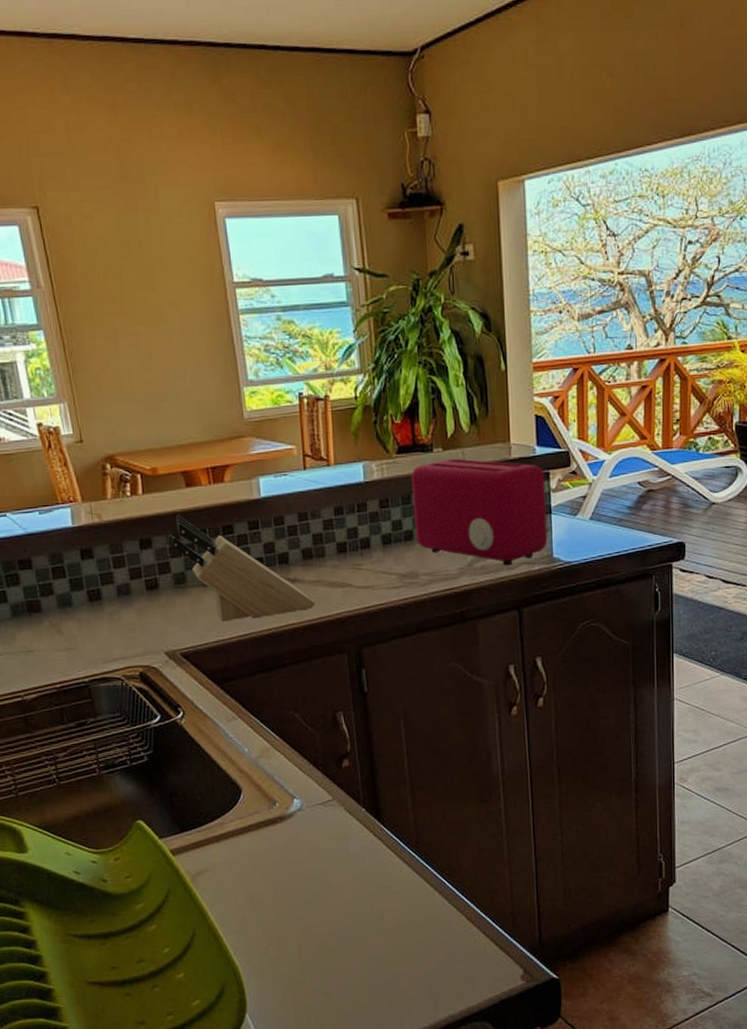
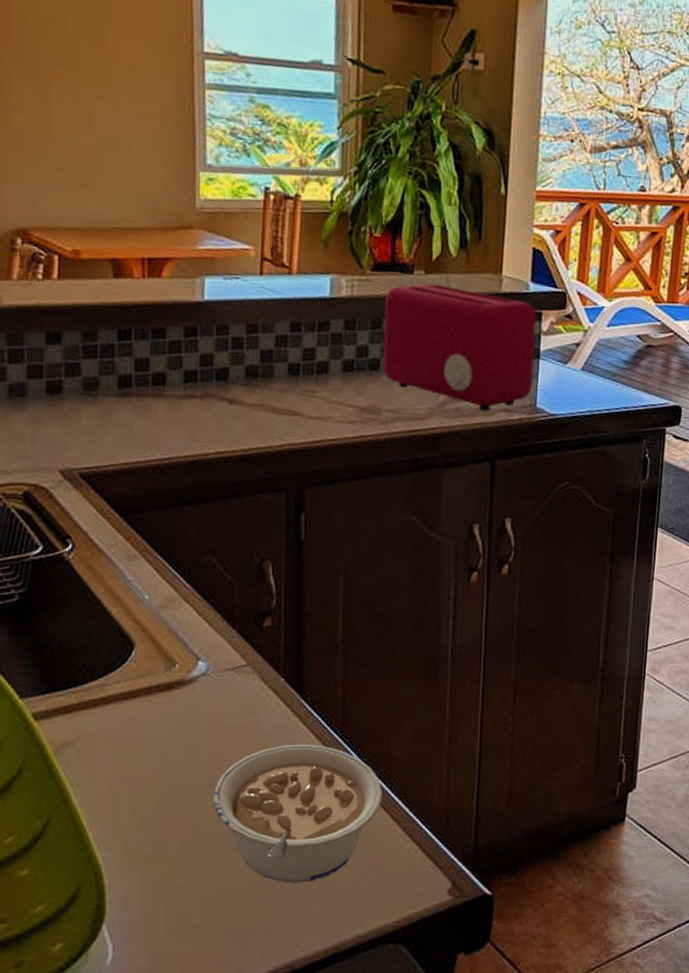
knife block: present [168,515,315,622] -> none [83,309,254,441]
legume: none [319,861,457,976] -> present [213,744,383,884]

